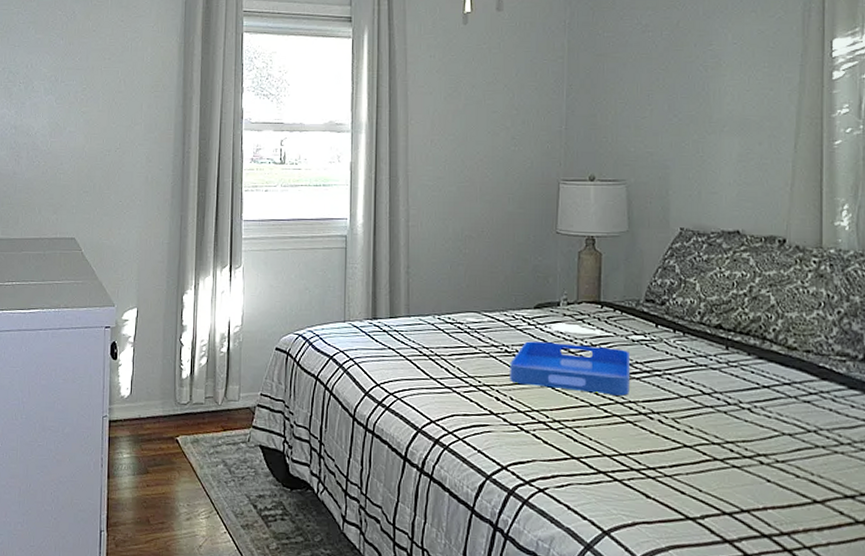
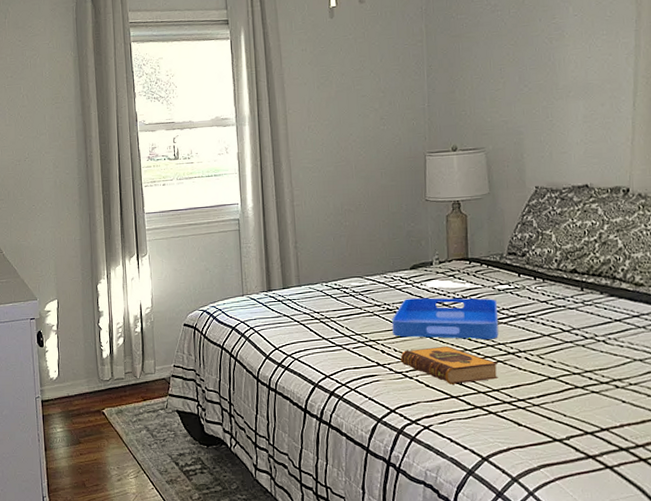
hardback book: none [516,398,627,444] -> present [400,345,498,384]

